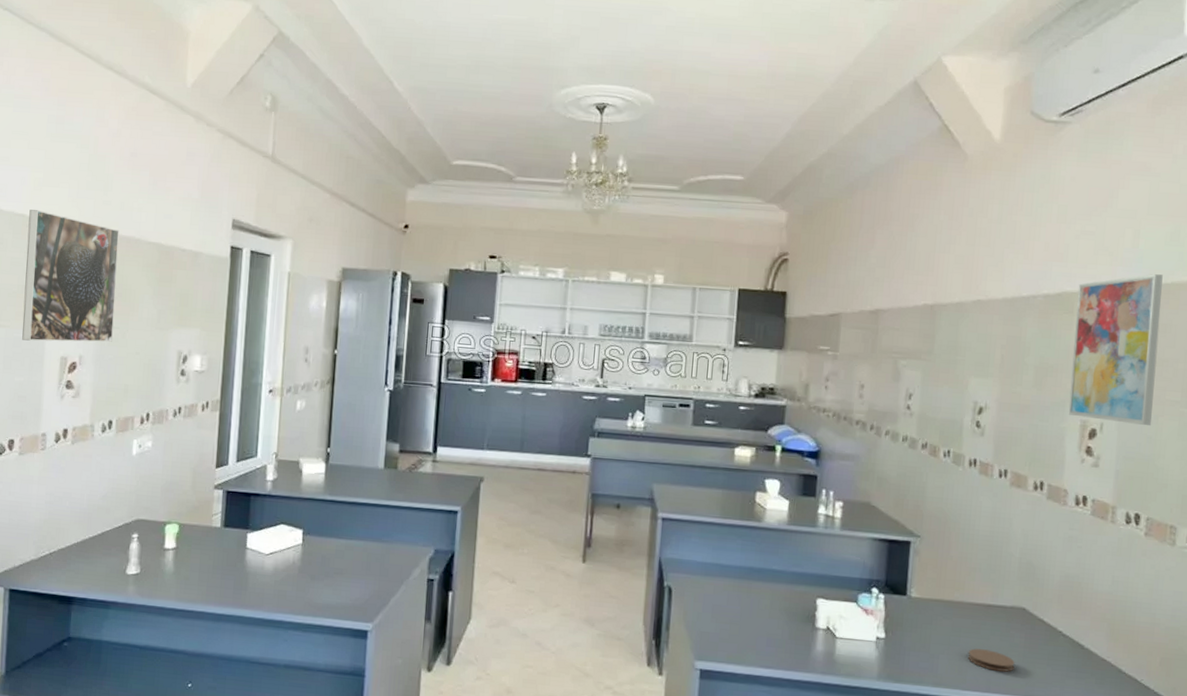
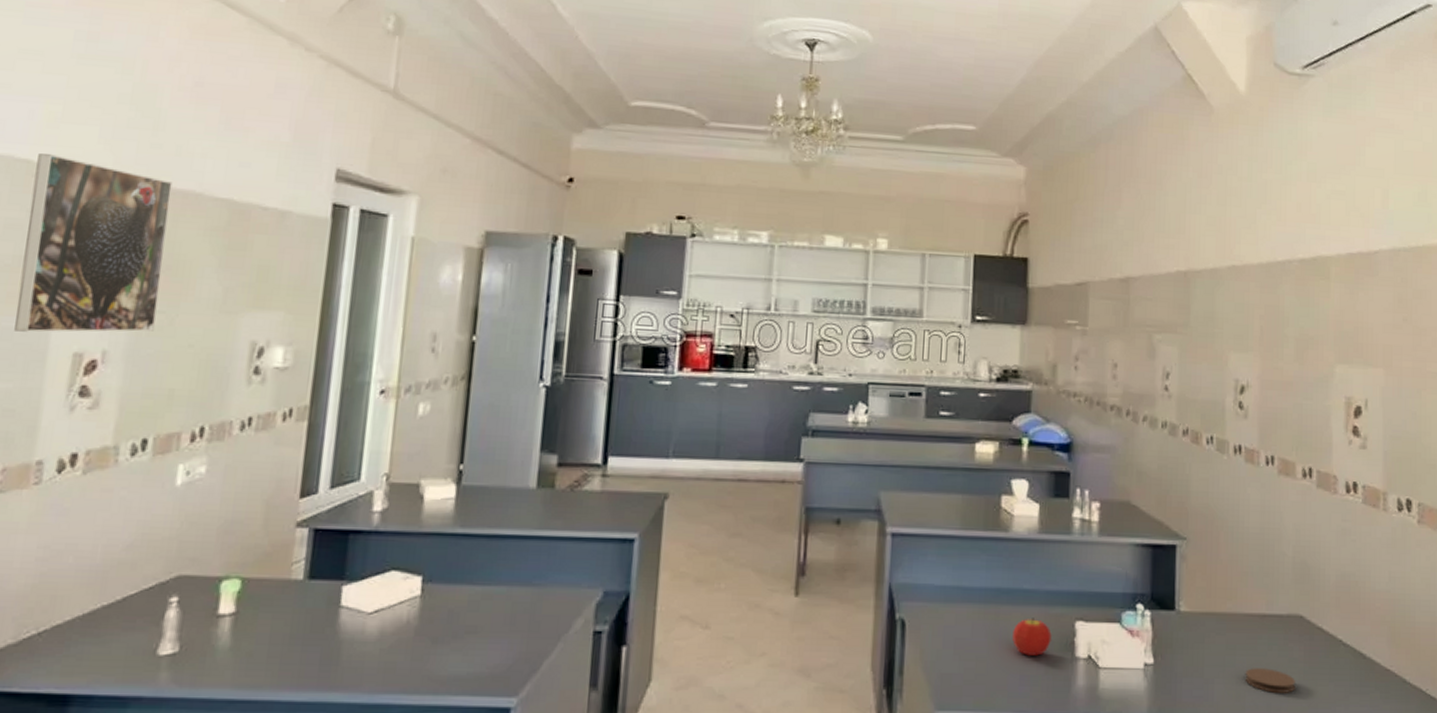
fruit: none [762,593,796,624] -> present [1013,617,1052,656]
wall art: present [1068,274,1163,425] -> none [1332,236,1416,400]

